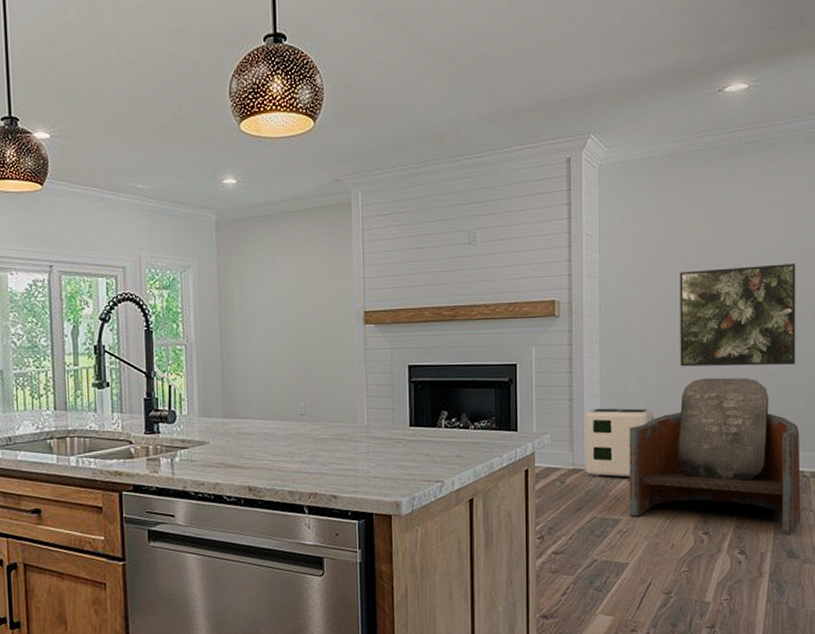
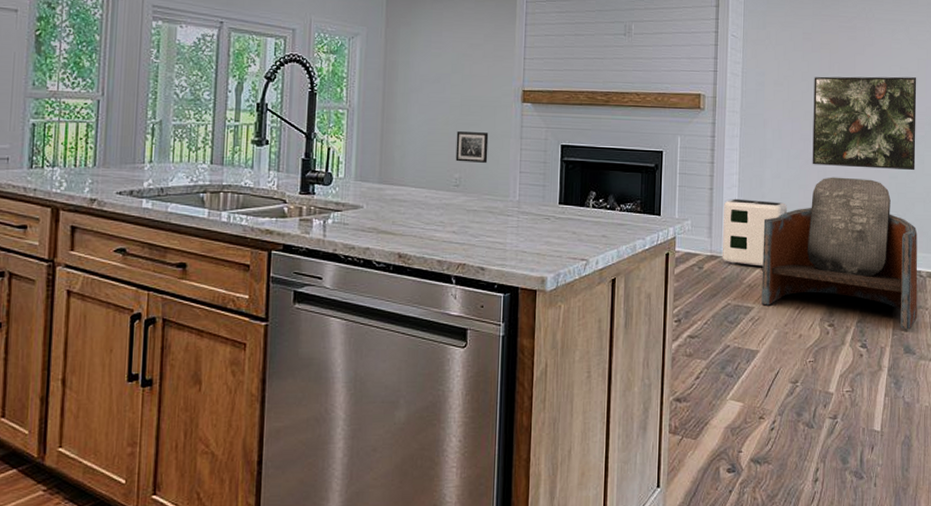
wall art: none [298,358,333,390] -> present [455,131,489,163]

